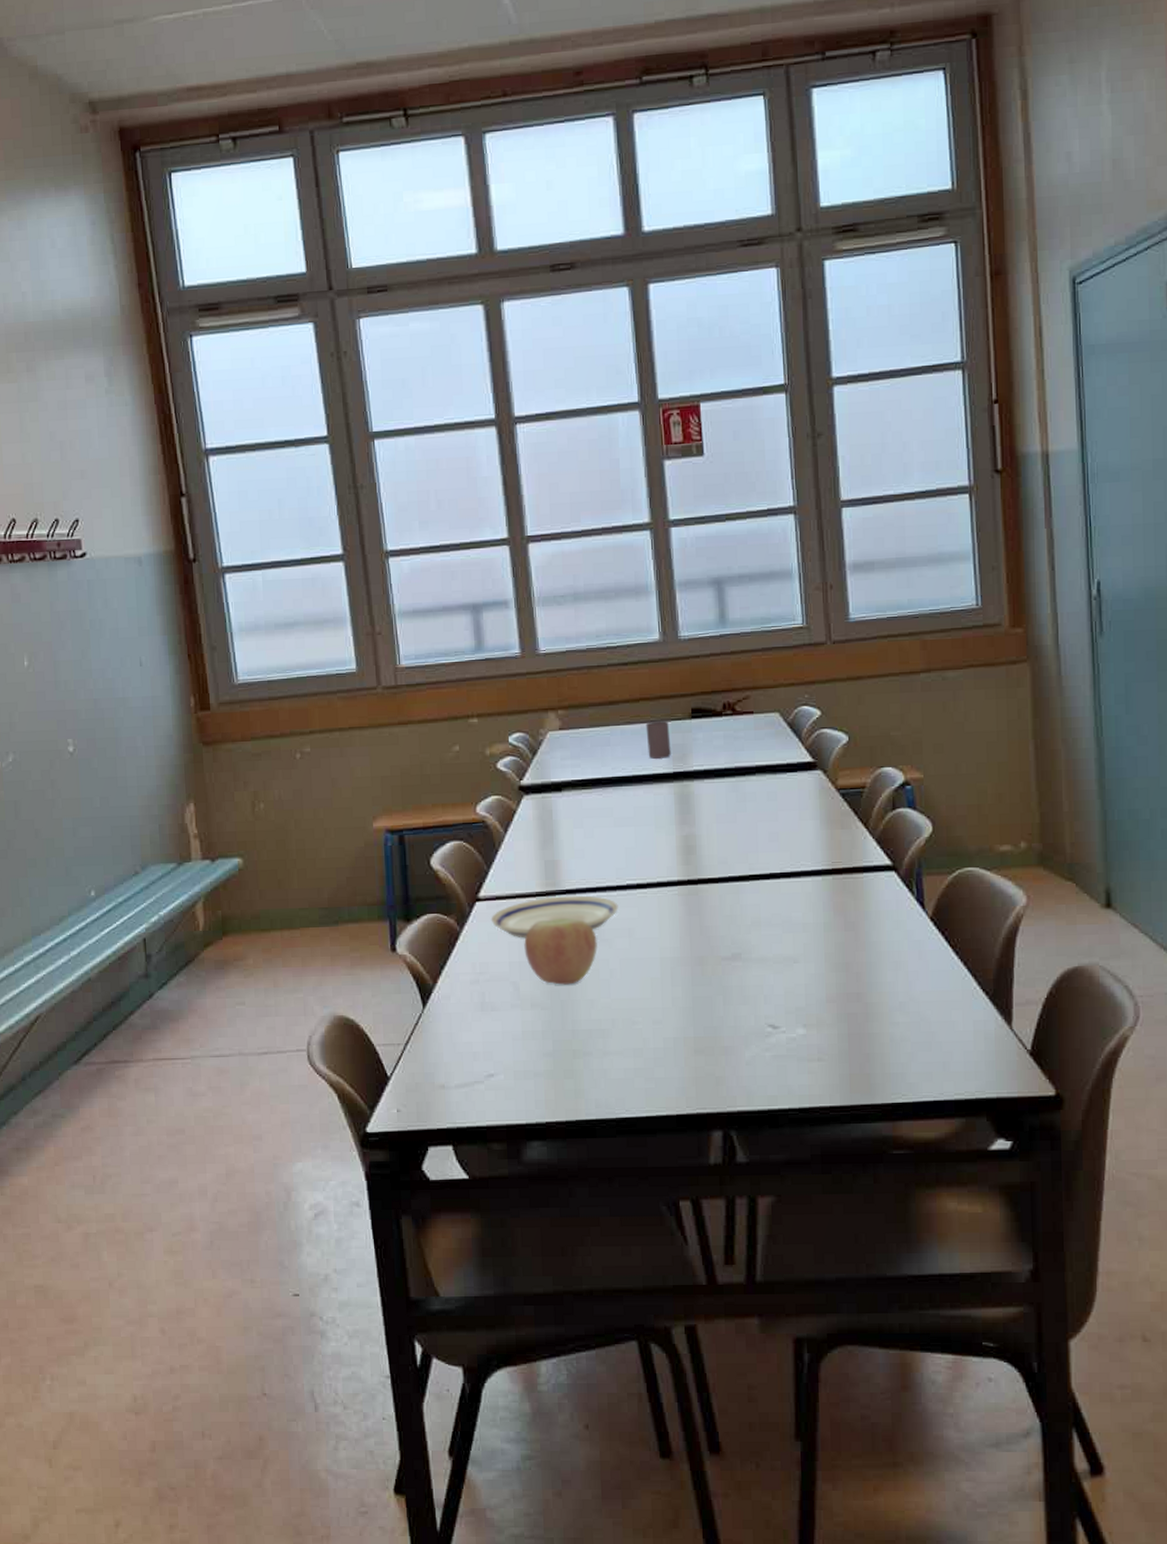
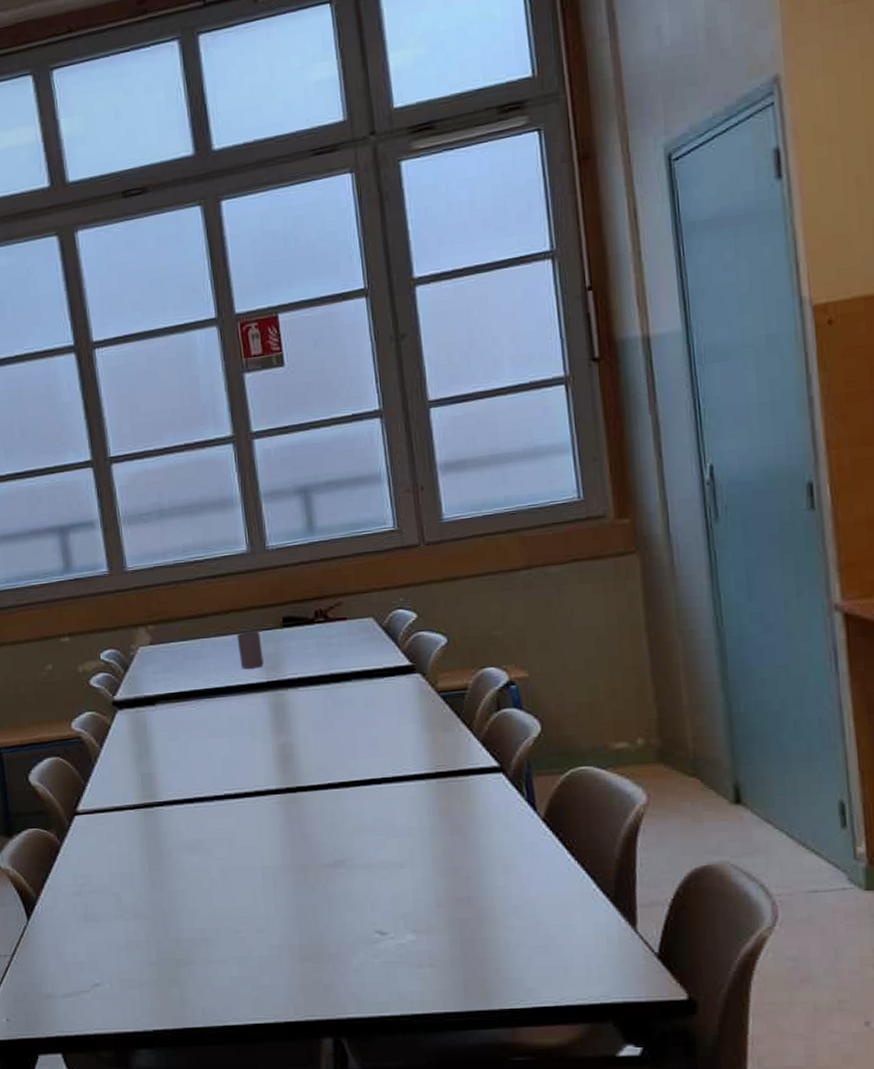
plate: present [490,895,618,939] -> none [90,806,217,850]
apple: present [524,917,597,985] -> none [124,829,198,895]

